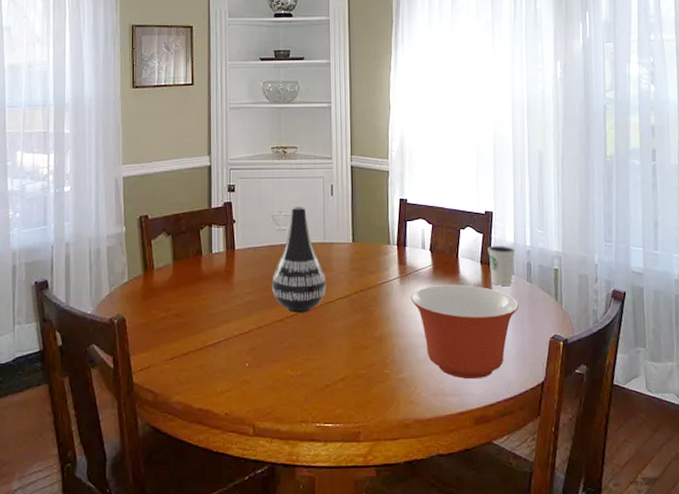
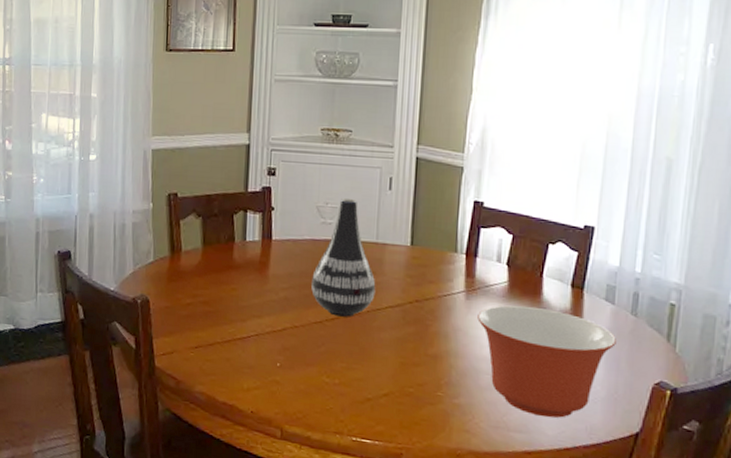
dixie cup: present [488,245,516,285] -> none [582,267,620,317]

